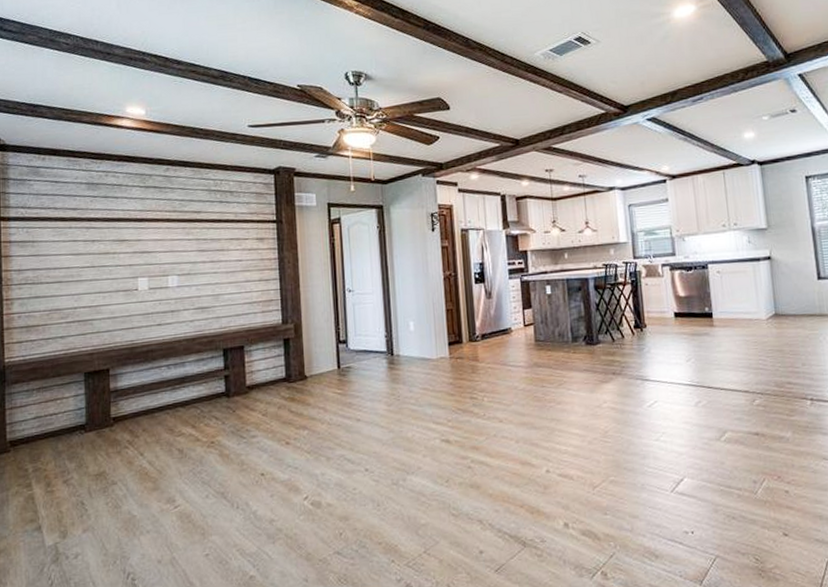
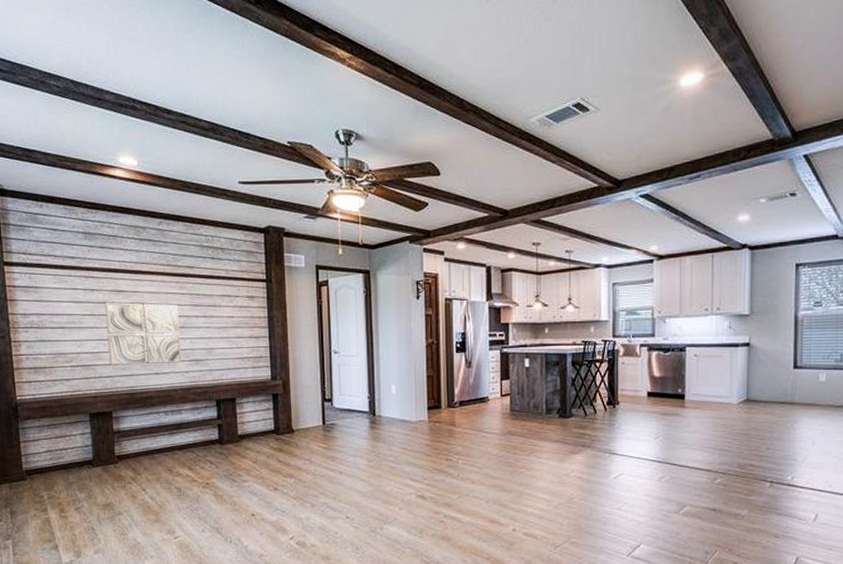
wall art: none [106,250,186,319] -> present [105,302,181,366]

